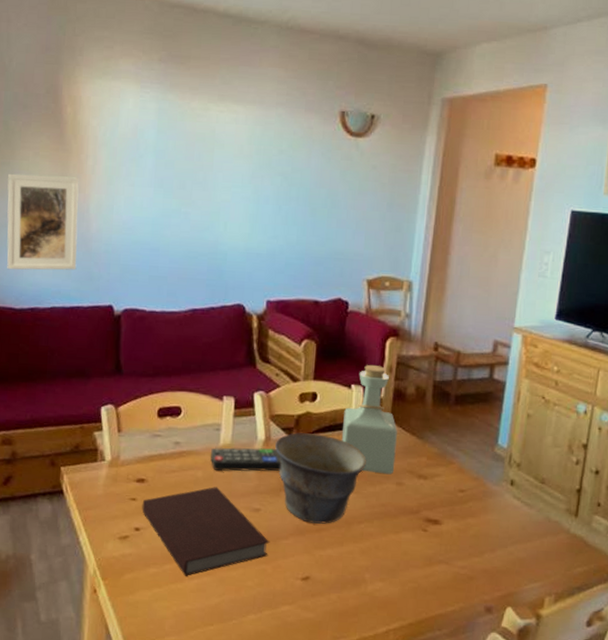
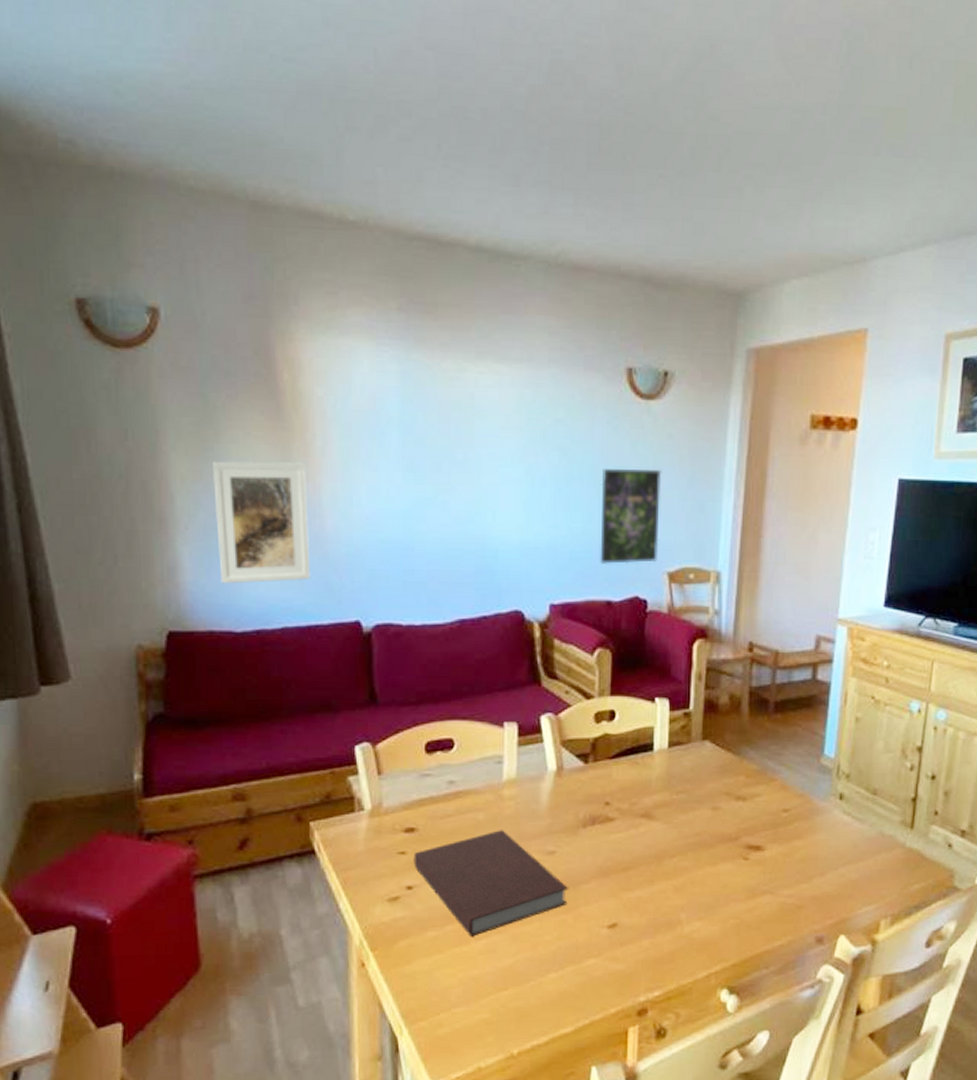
remote control: present [211,447,282,472] -> none [493,779,578,812]
bowl: present [275,433,366,524] -> none [569,757,676,862]
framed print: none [310,192,366,271] -> present [600,469,662,564]
bottle: present [341,364,397,475] -> none [646,672,710,799]

